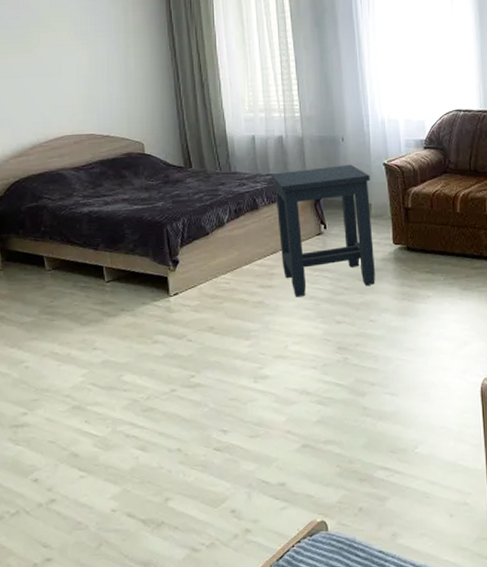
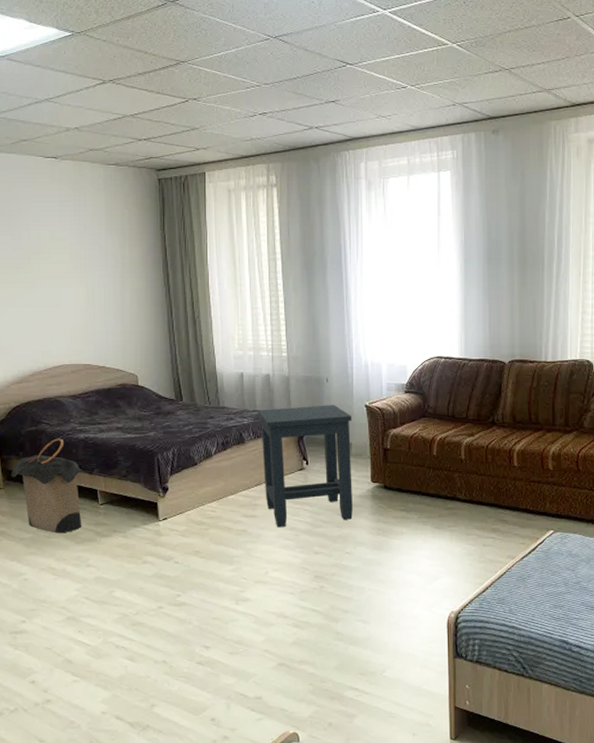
laundry hamper: none [9,213,87,315] -> present [10,438,83,532]

